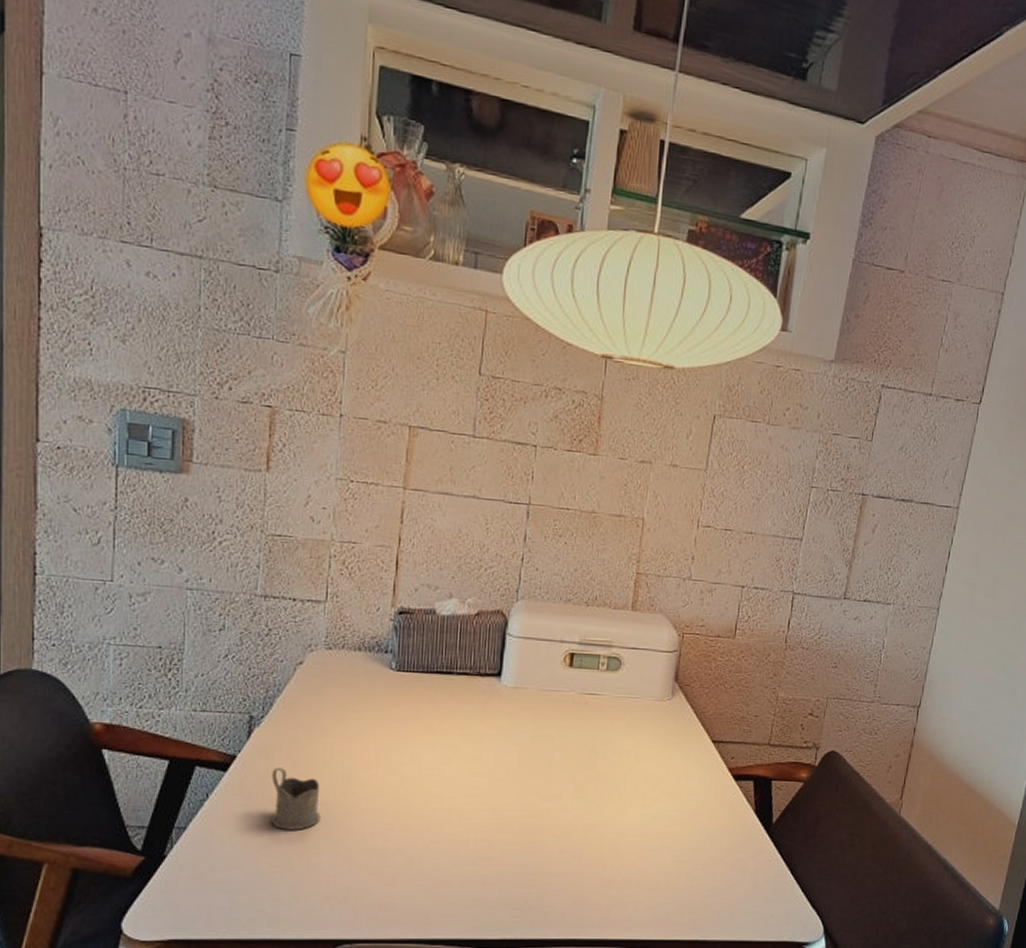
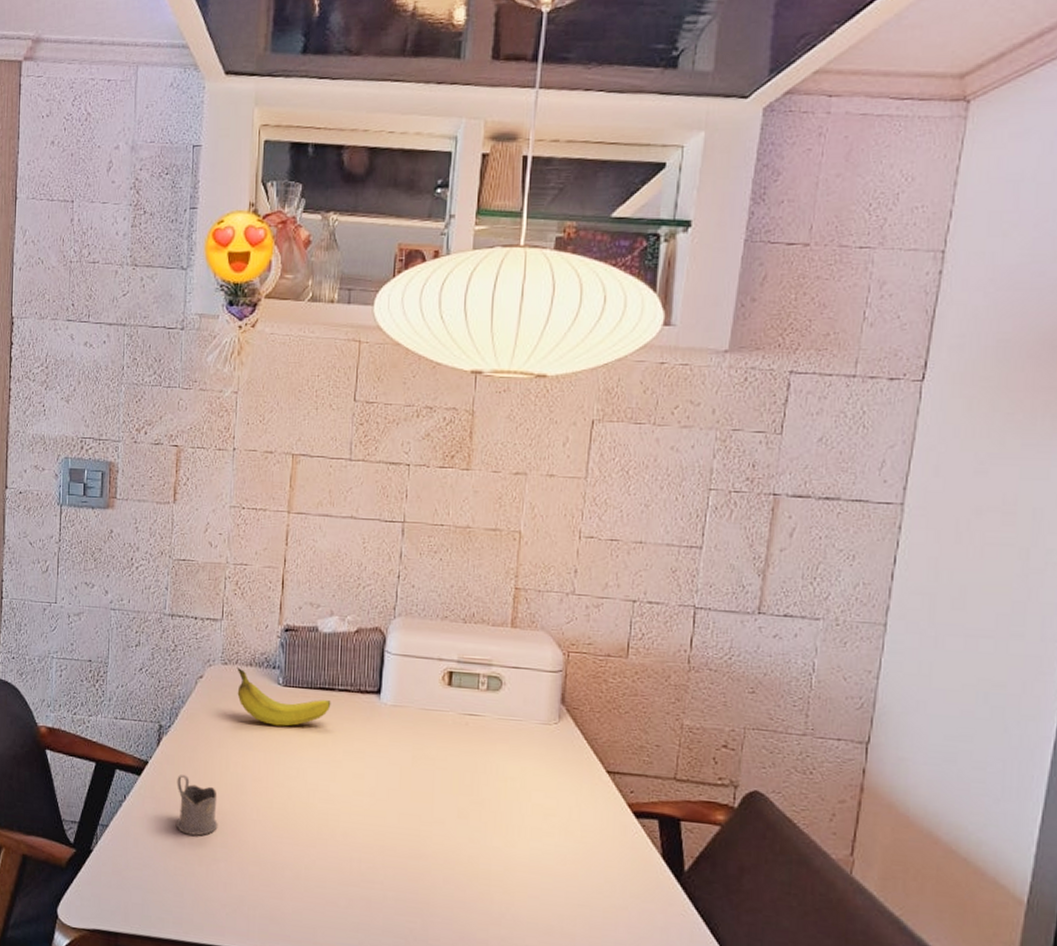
fruit: none [343,652,449,712] -> present [237,668,331,727]

